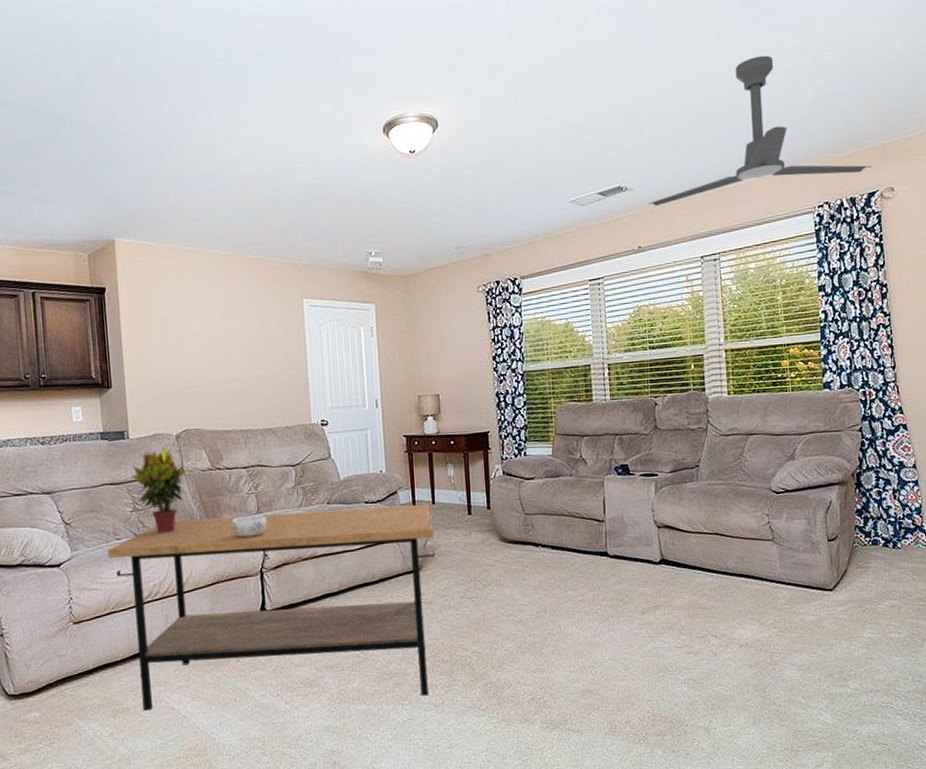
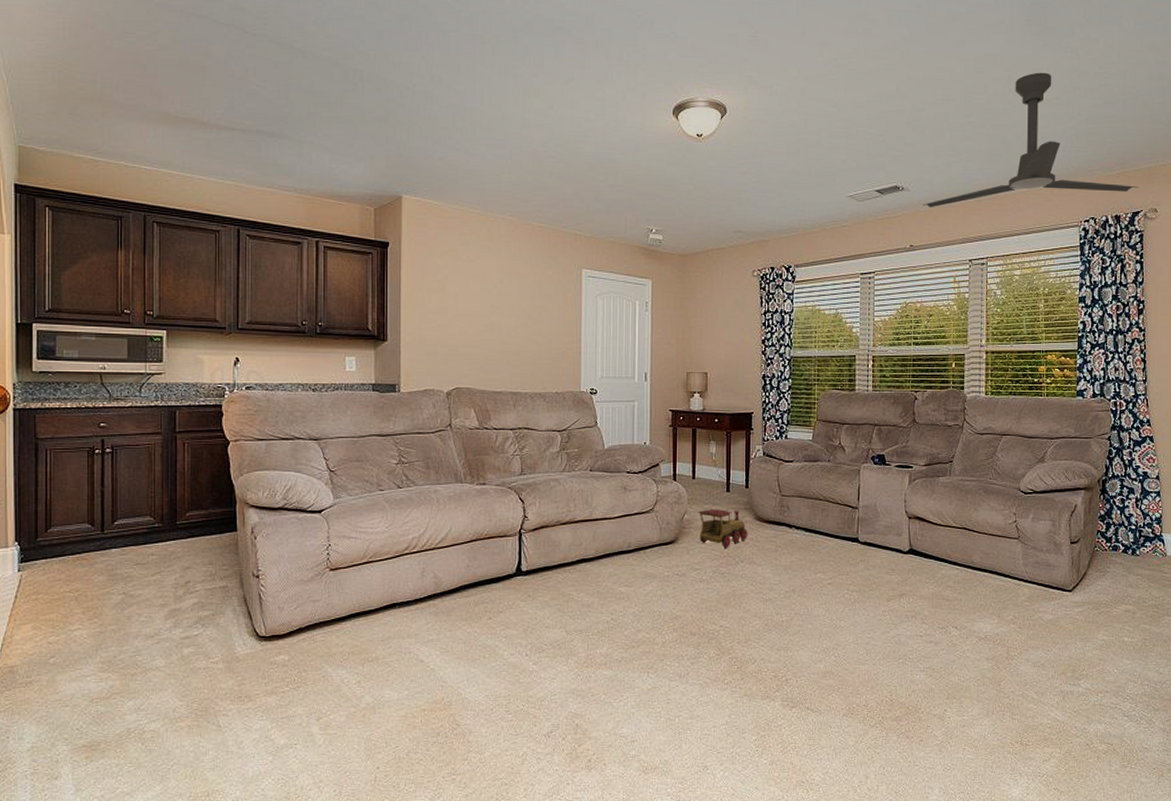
coffee table: present [107,504,435,711] -> none [369,476,691,666]
potted plant: present [131,446,186,534] -> none [399,403,454,487]
decorative bowl: present [231,515,268,538] -> none [494,476,530,498]
toy train: none [440,533,494,572] -> present [697,509,748,548]

